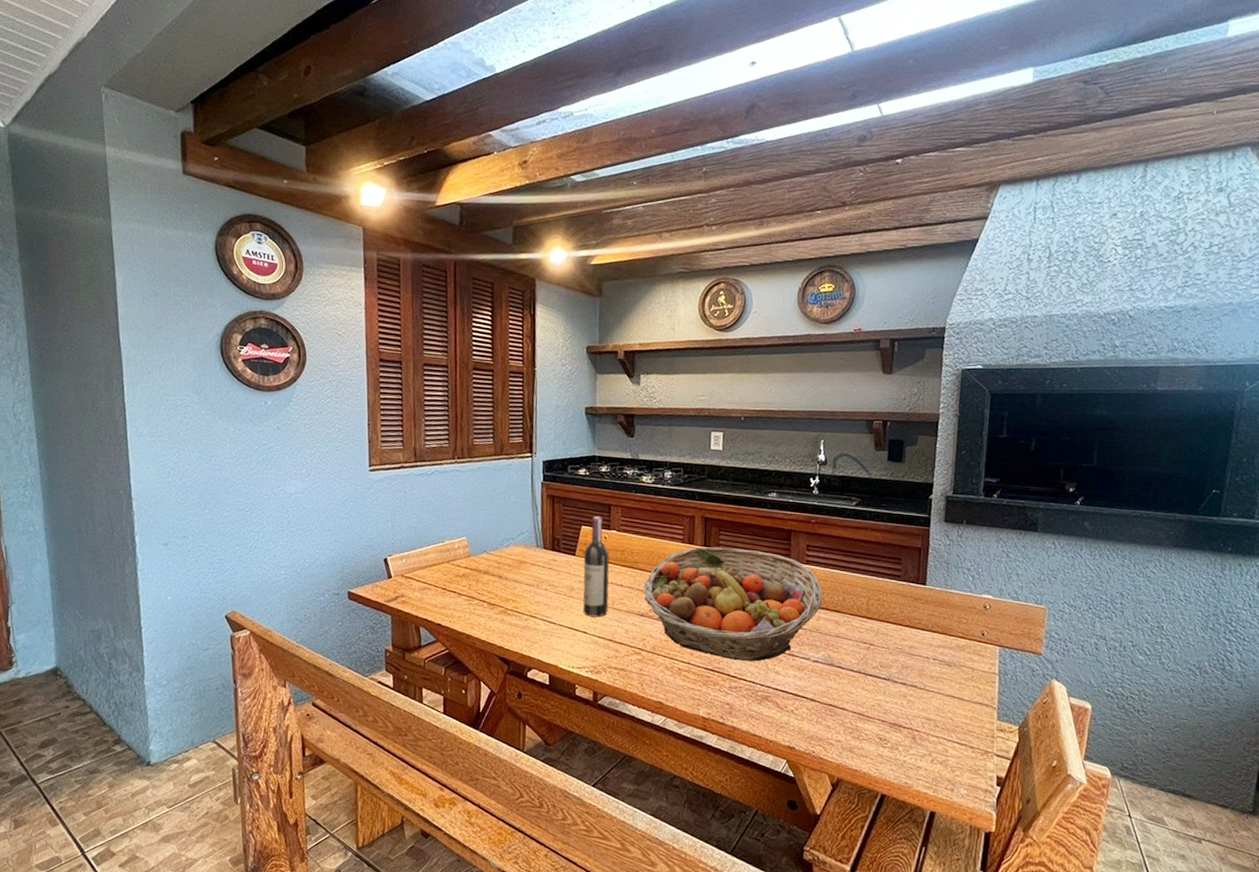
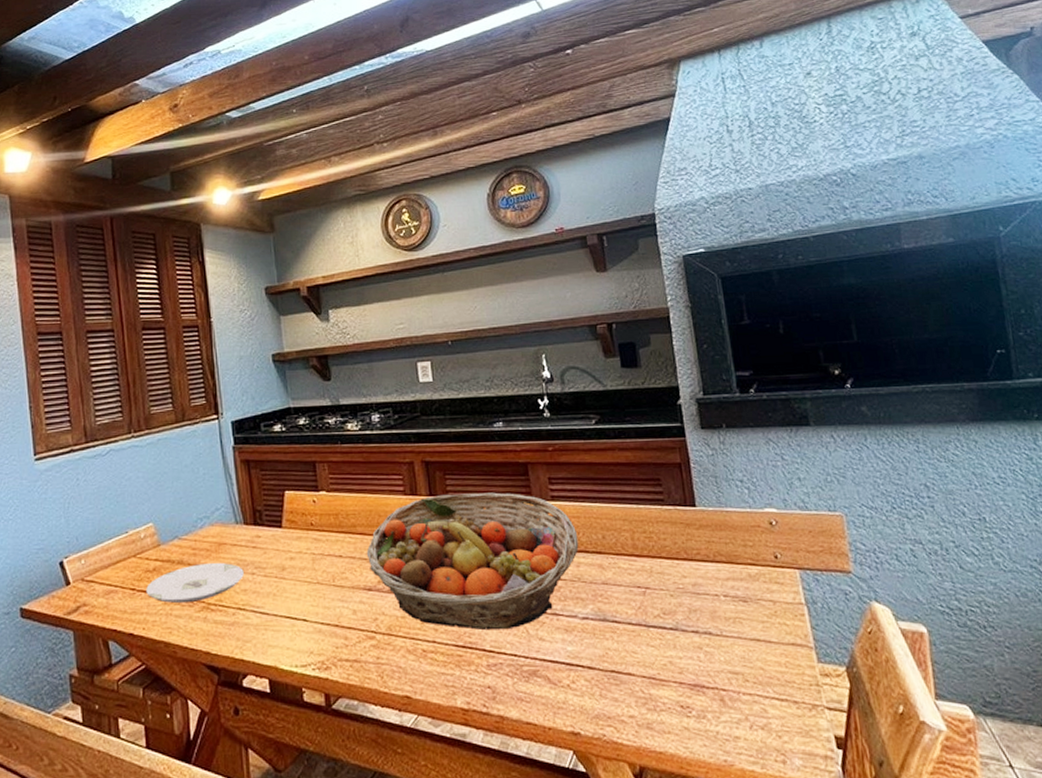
plate: none [455,576,539,606] -> present [146,562,244,604]
wine bottle: present [583,516,610,618] -> none [291,477,329,600]

